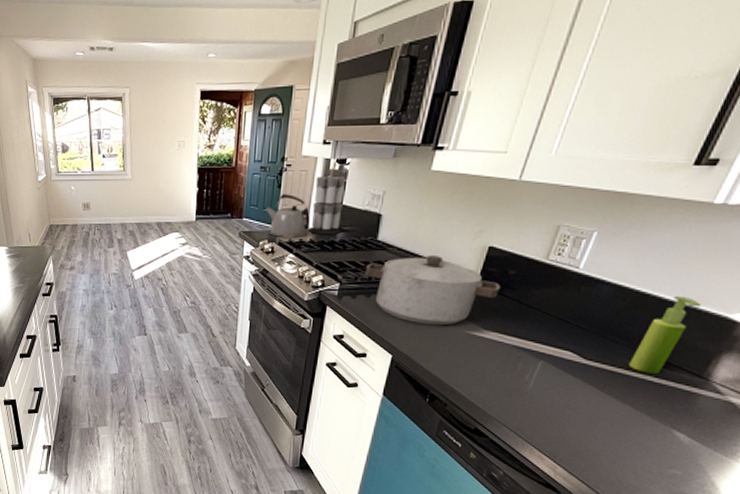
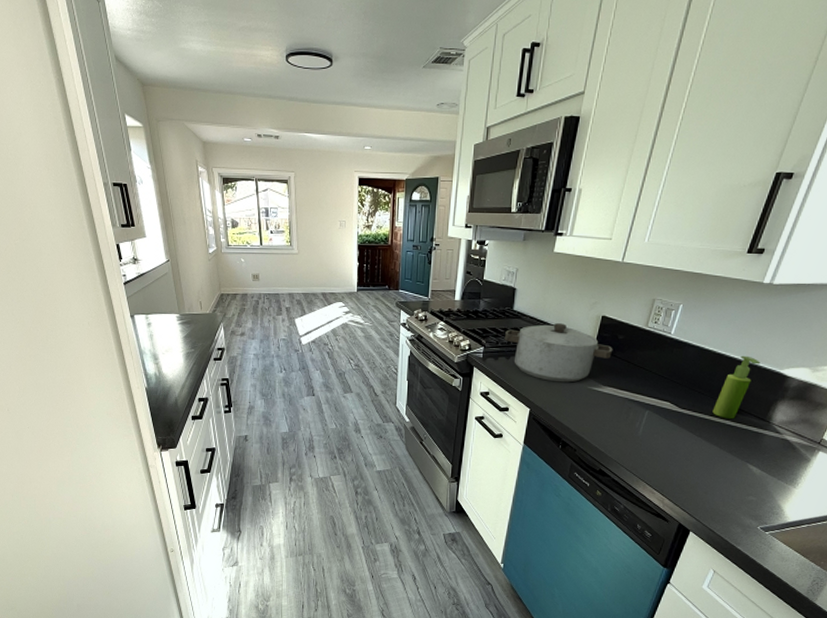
kettle: present [264,194,311,239] -> none [417,269,458,308]
spice rack: present [309,168,347,235] -> none [456,248,486,306]

